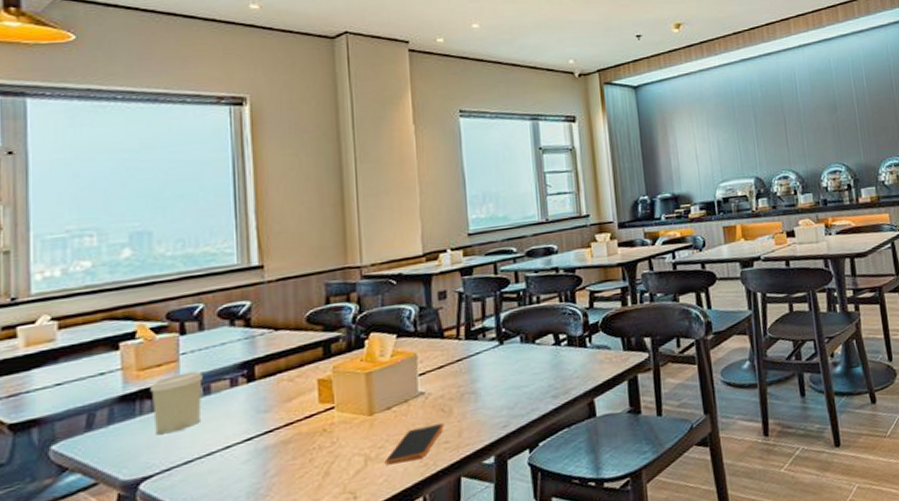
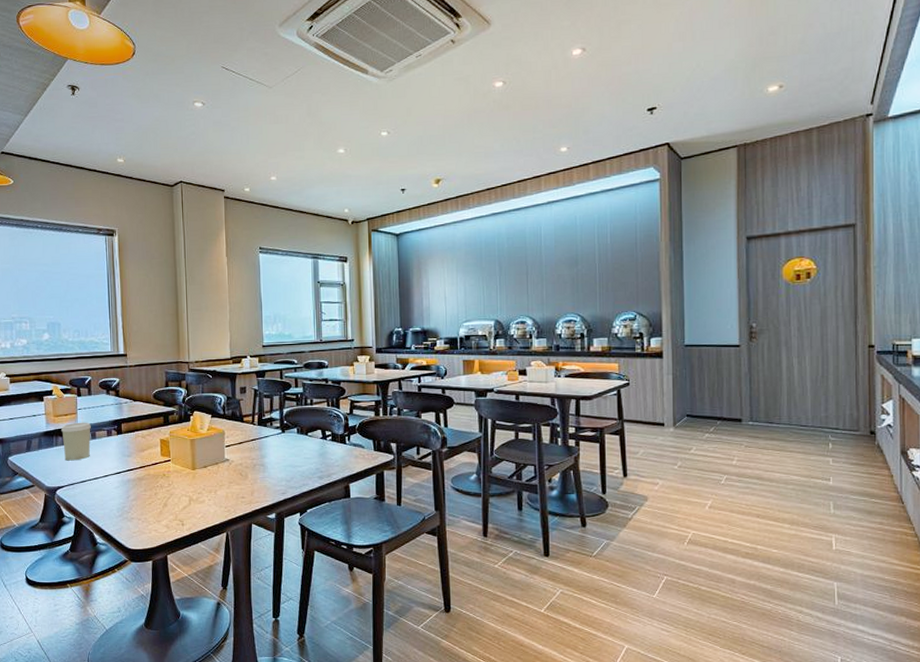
smartphone: present [384,423,444,465] -> none [202,484,242,506]

